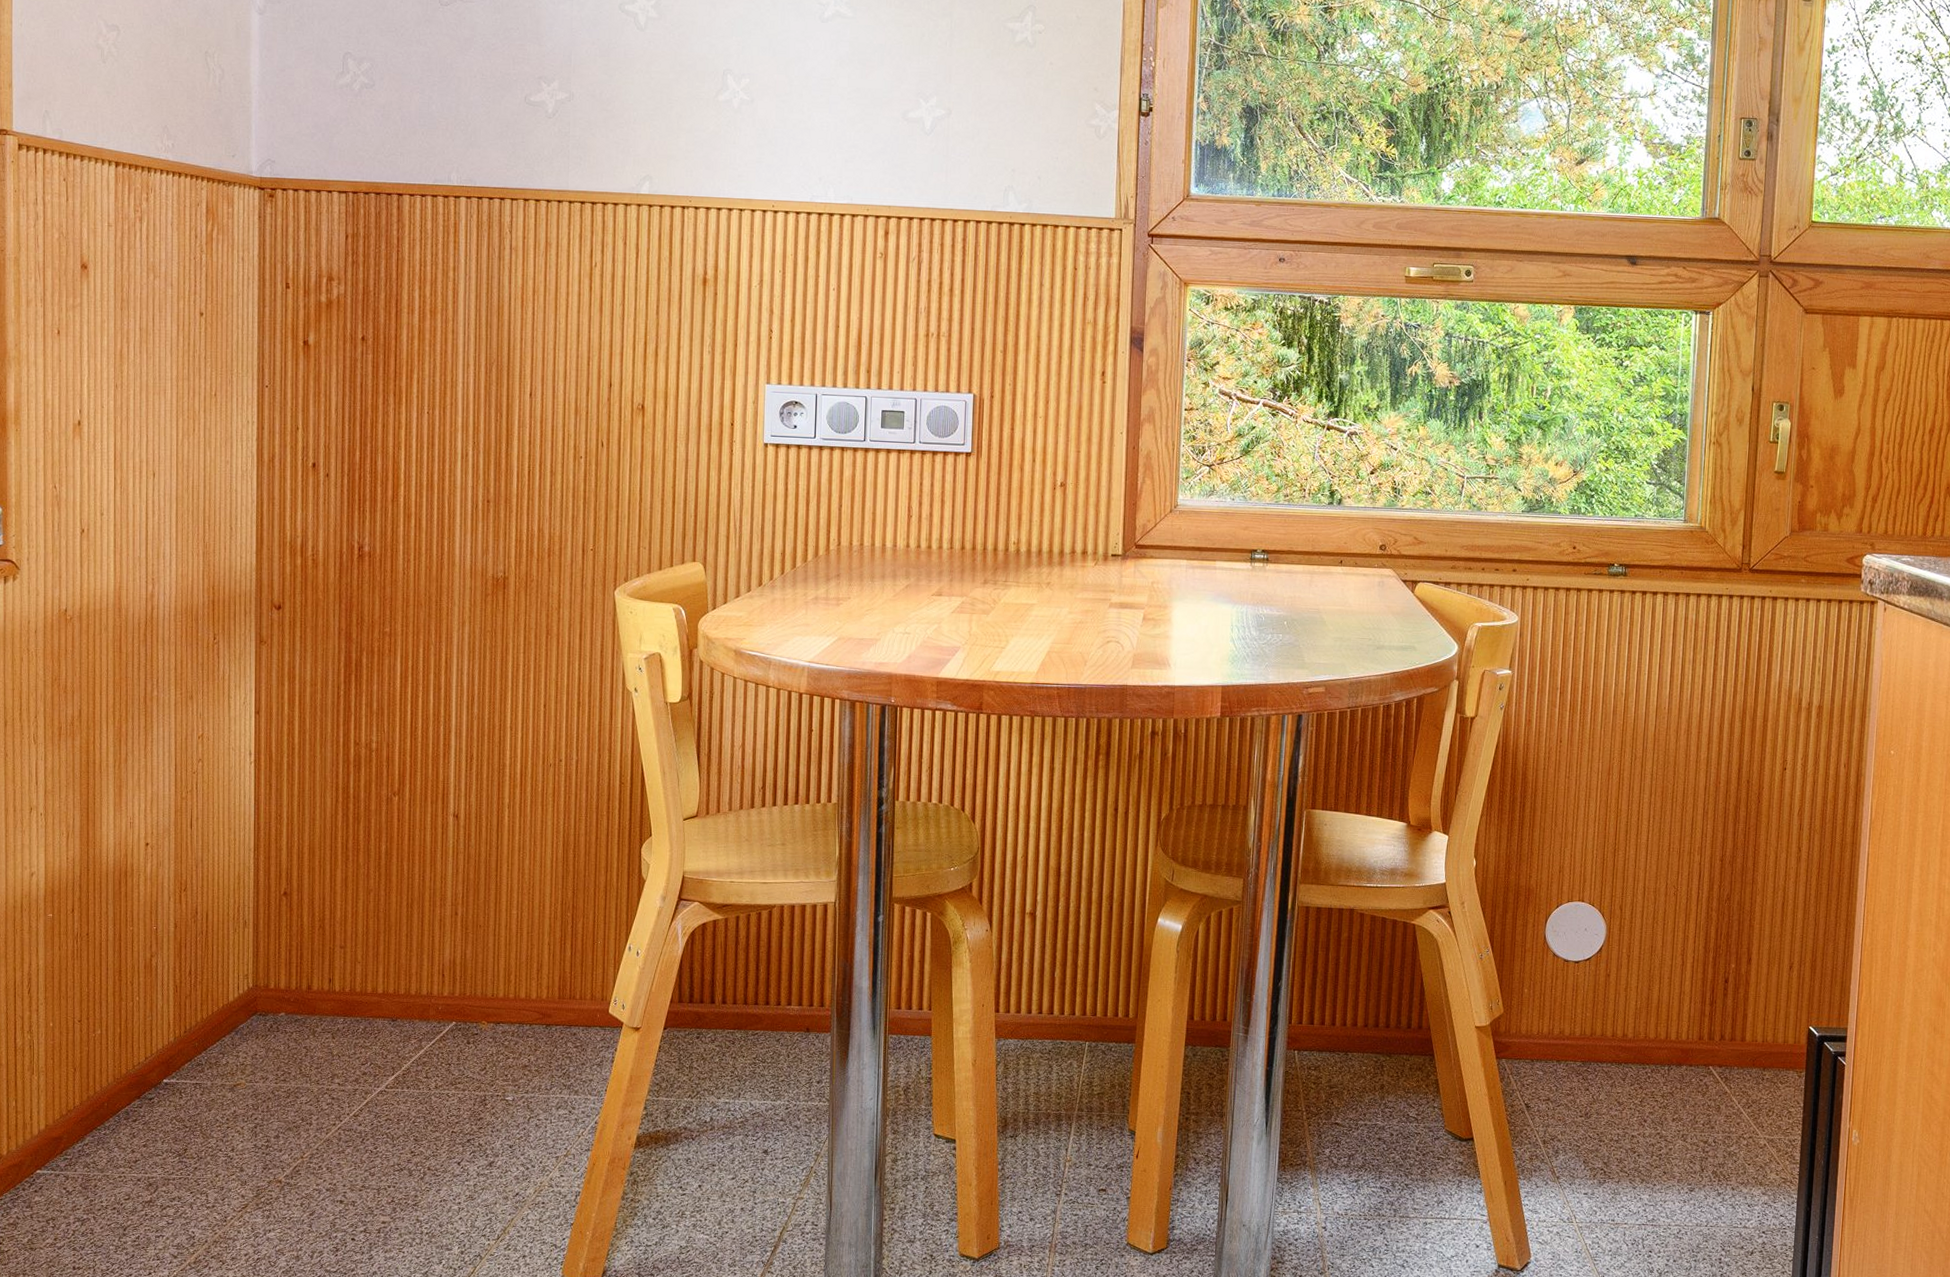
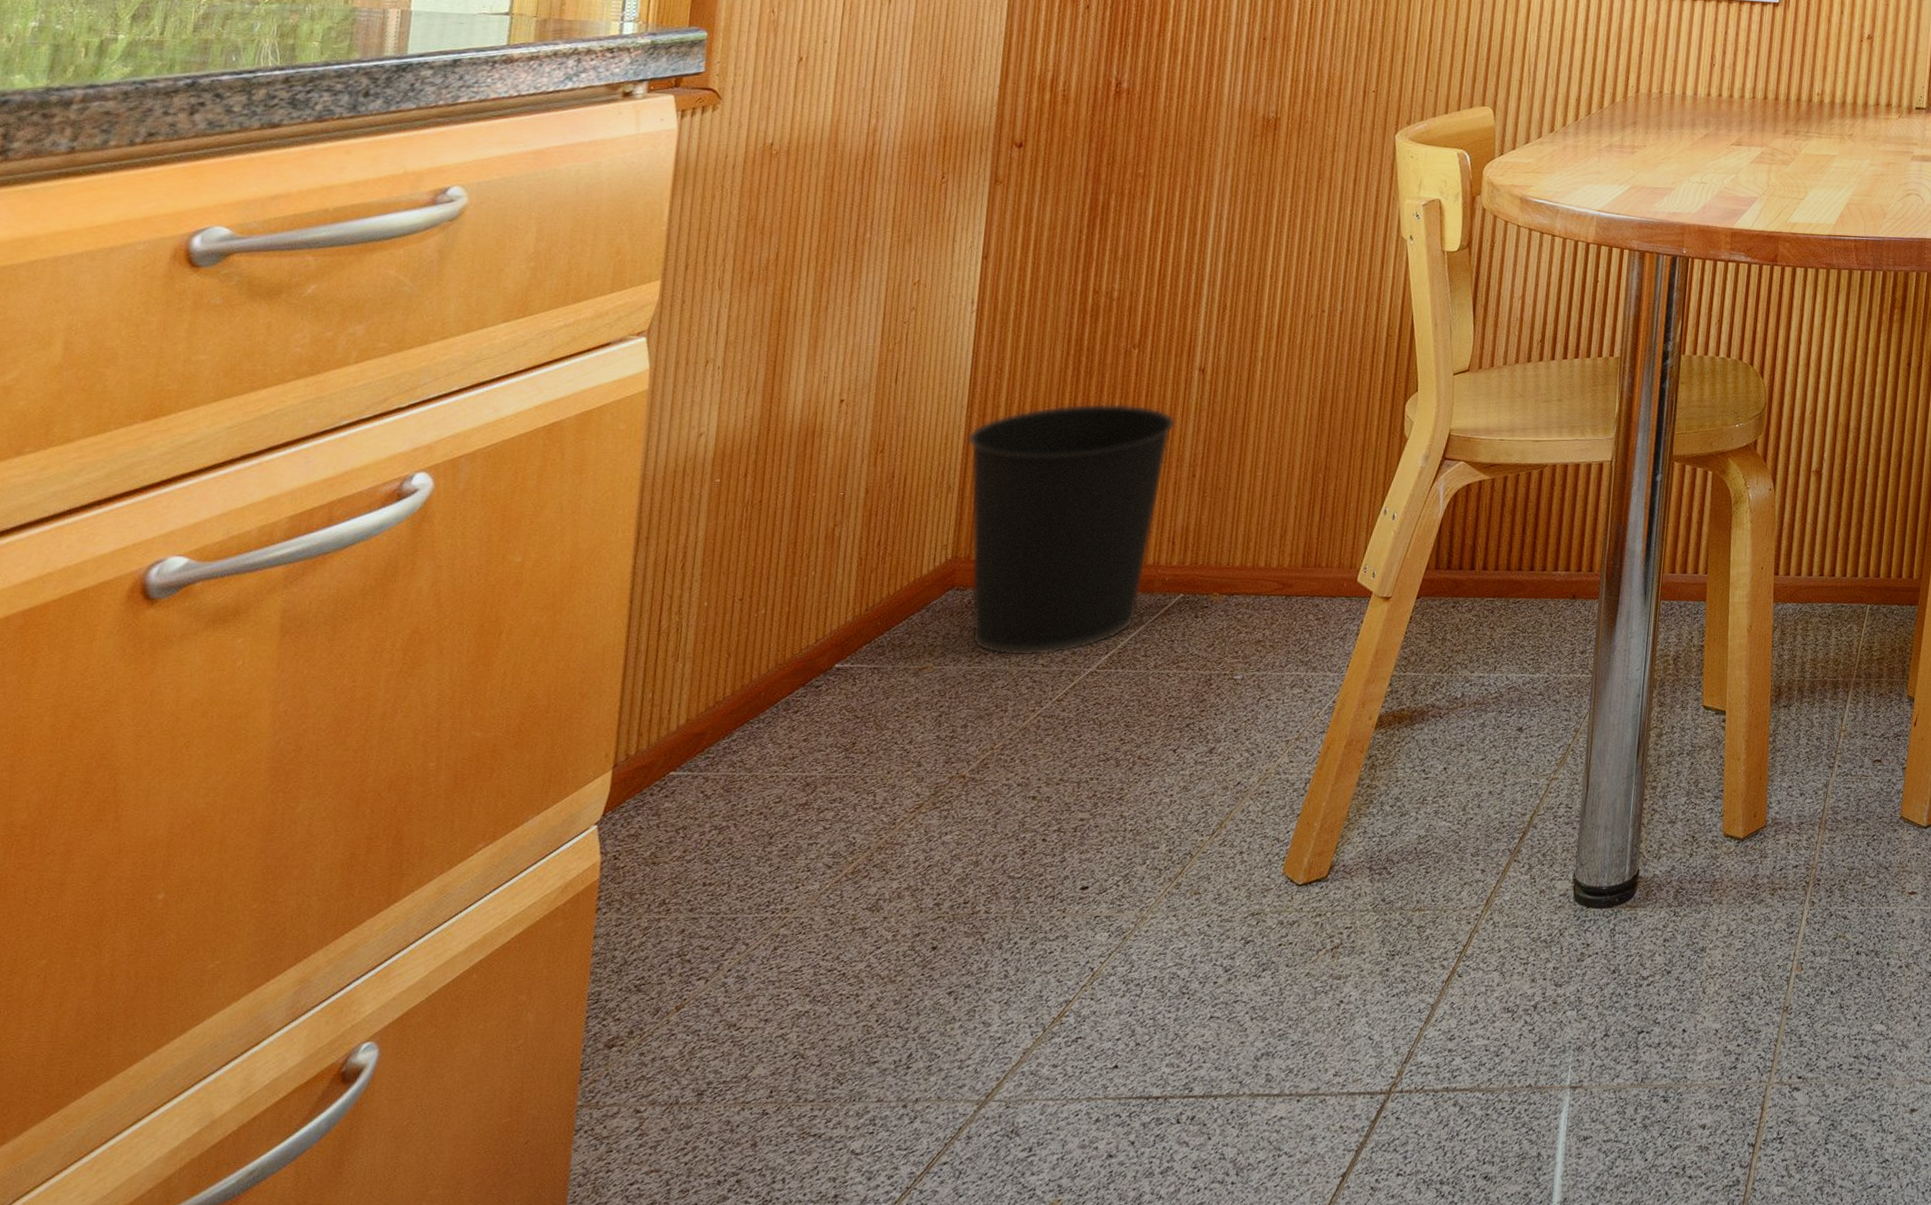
wastebasket: none [256,846,437,1076] -> present [967,403,1177,657]

